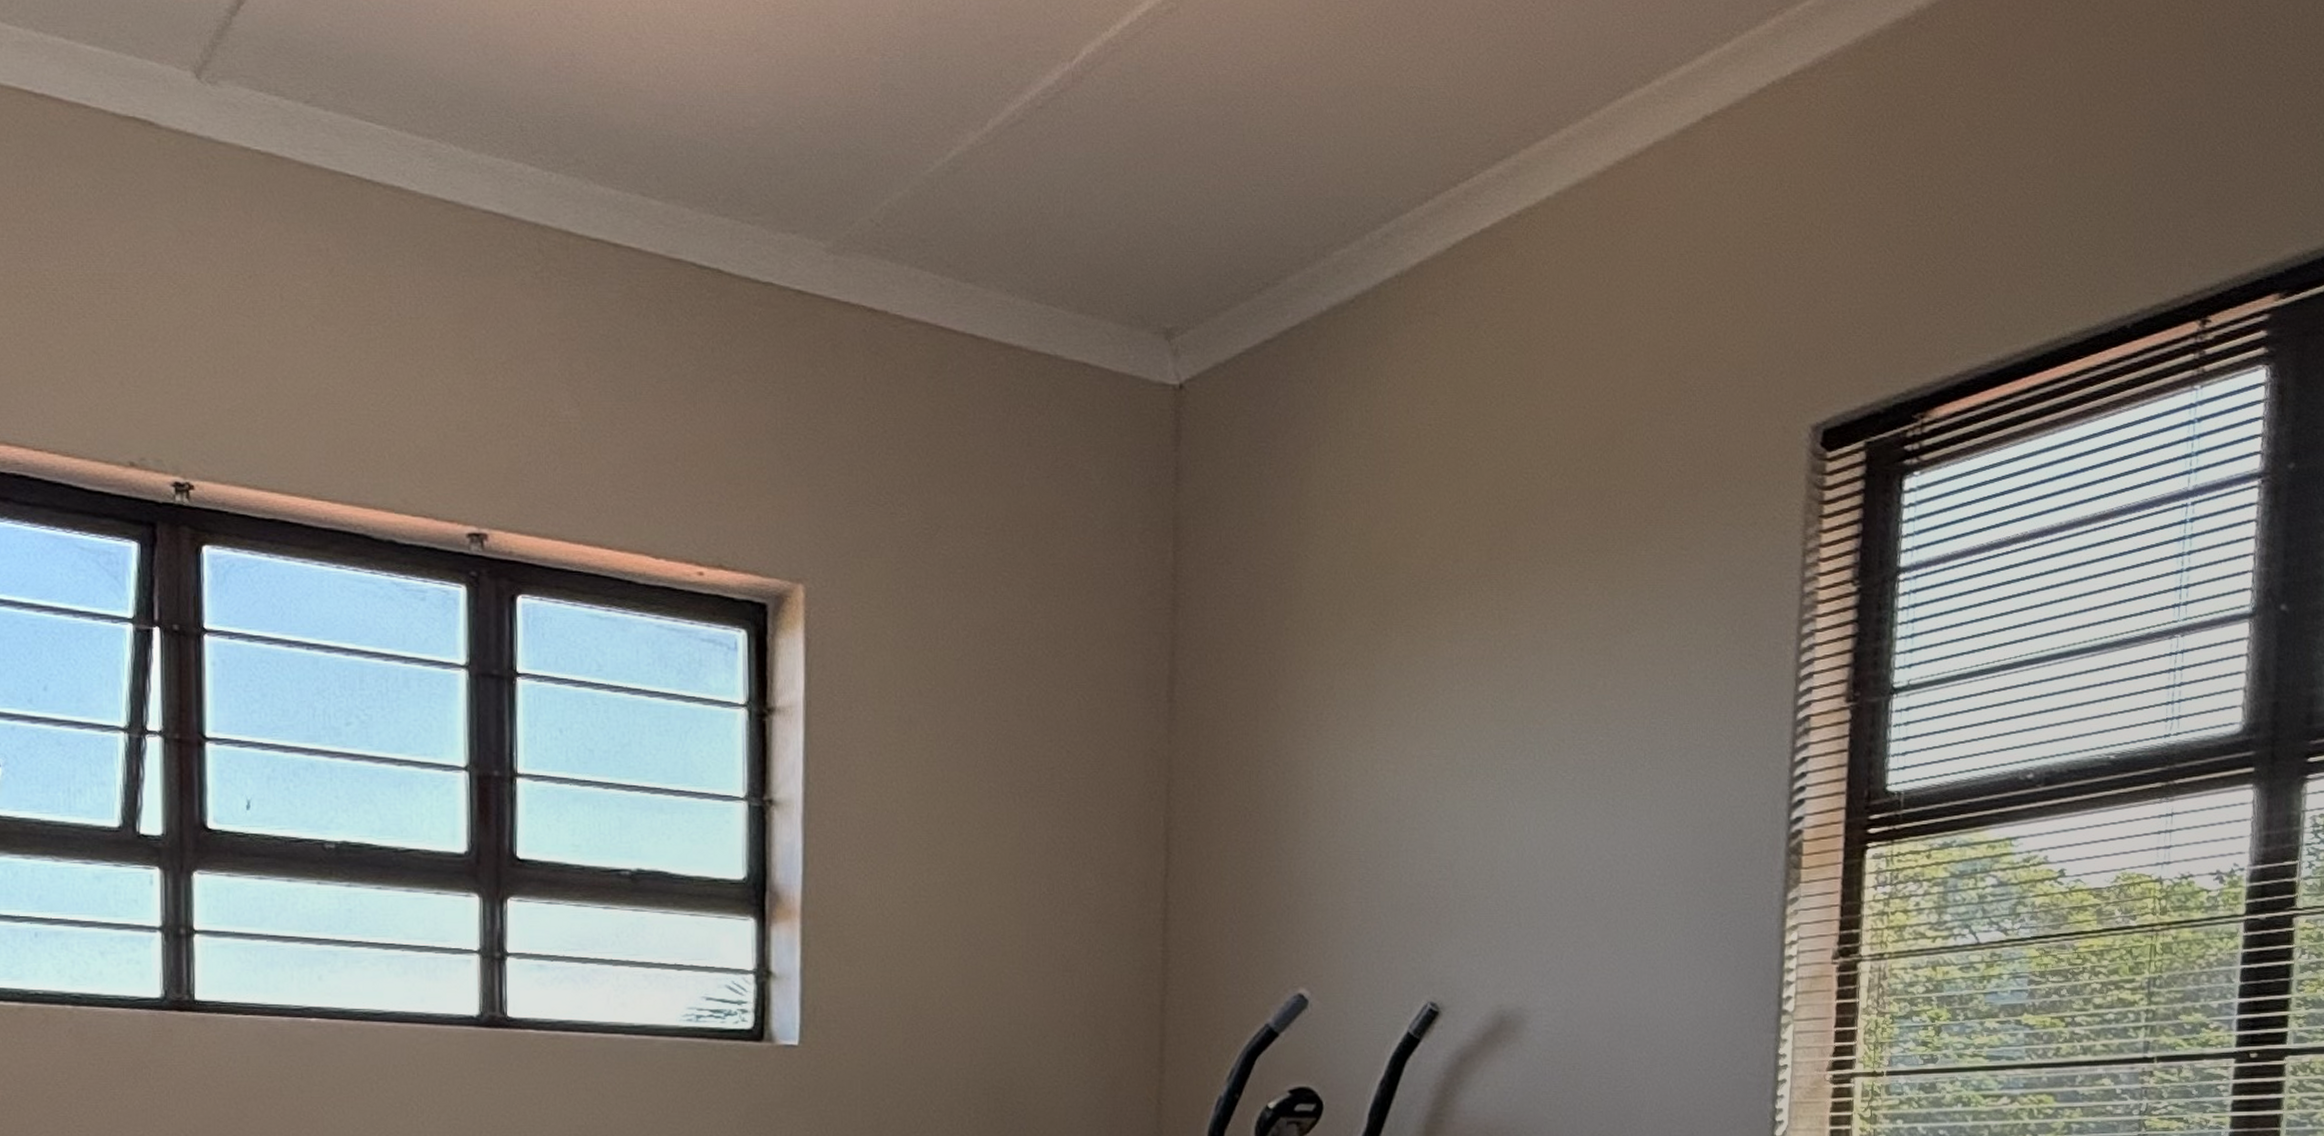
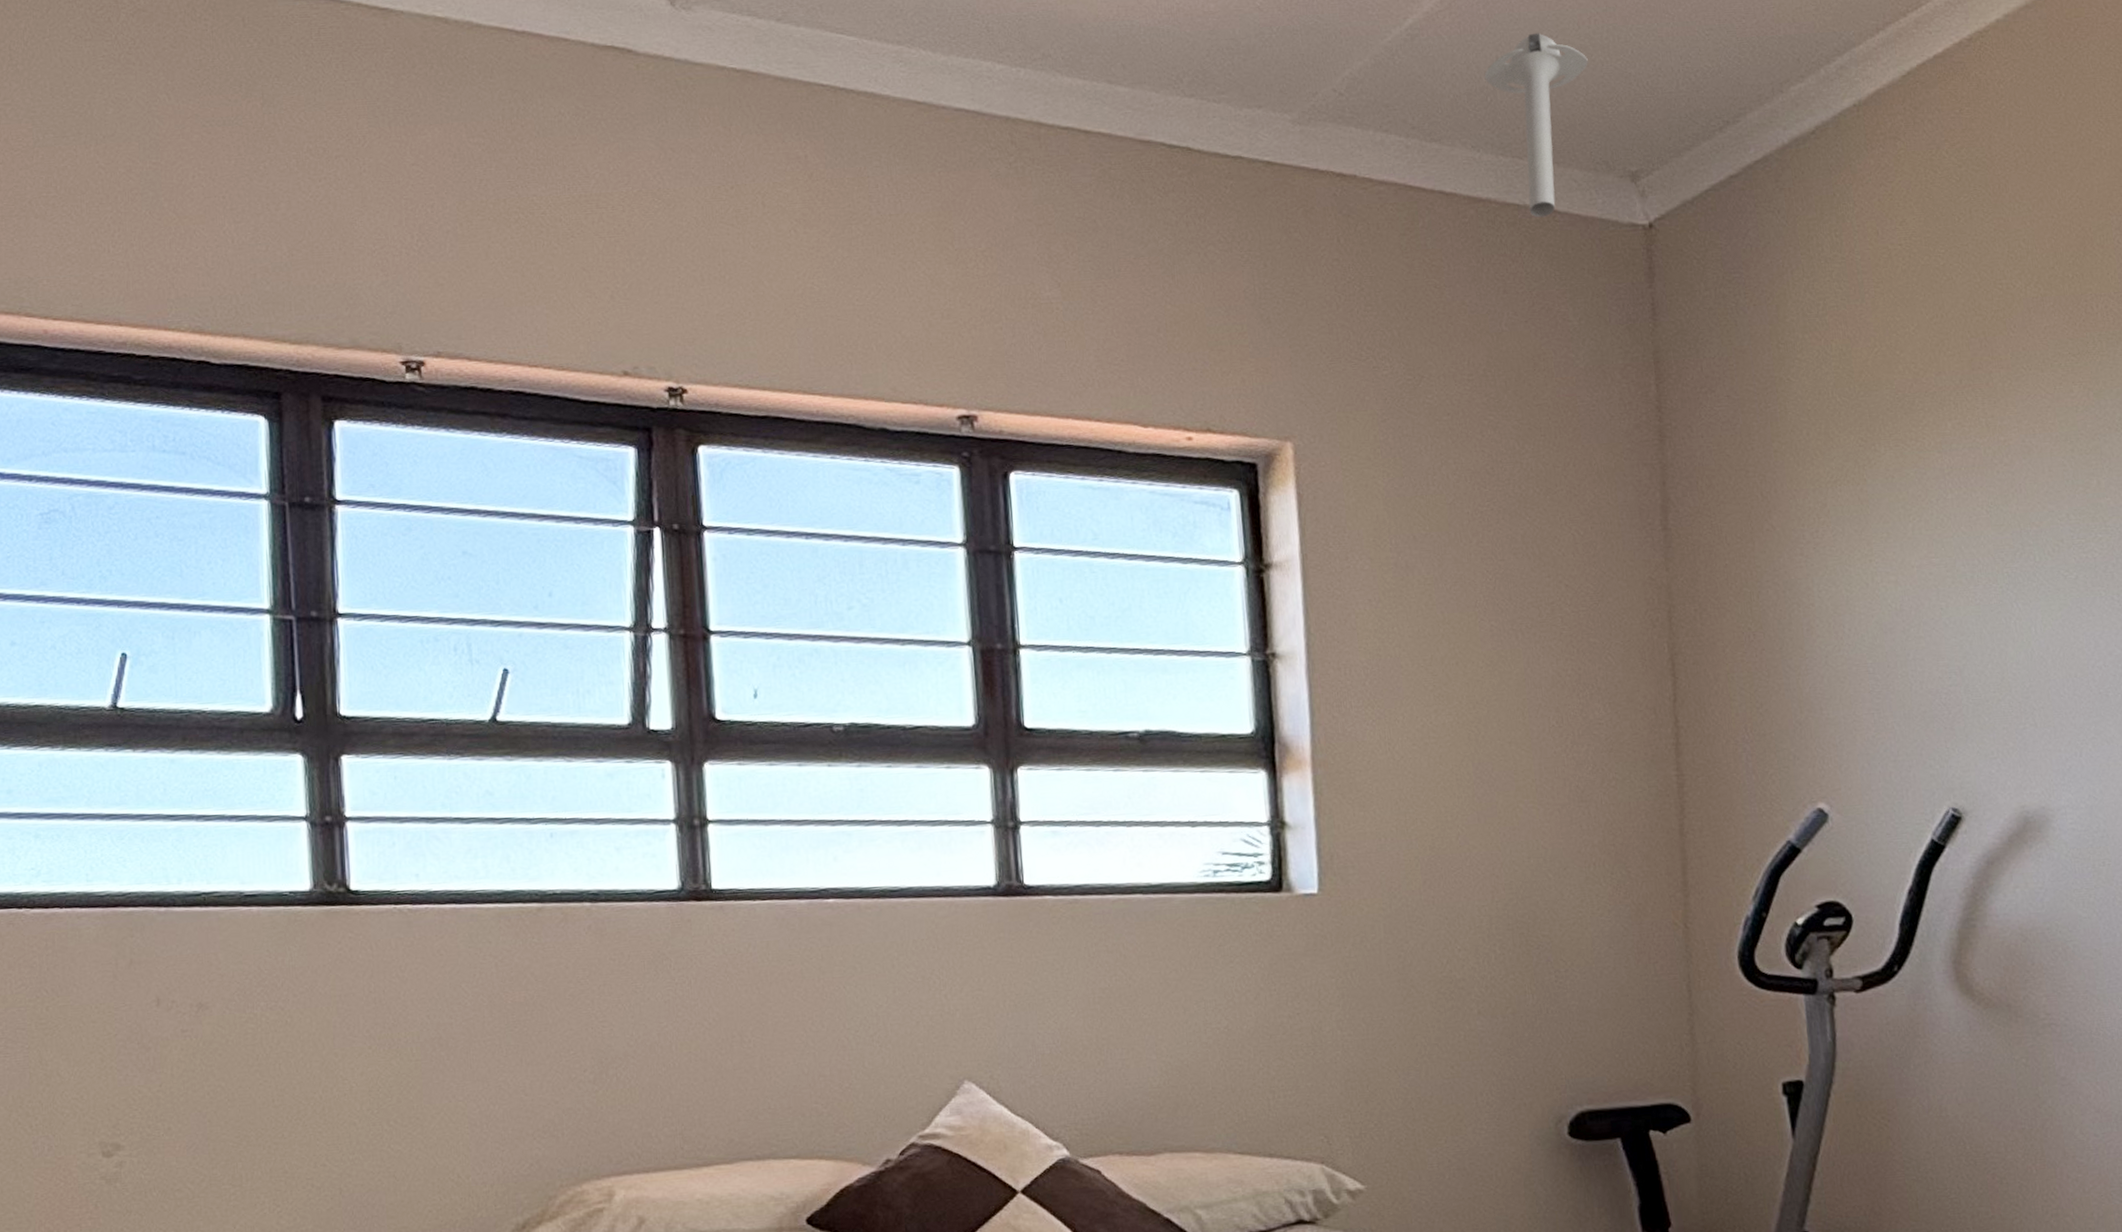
ceiling light: none [1025,175,1131,370] -> present [1484,32,1588,218]

